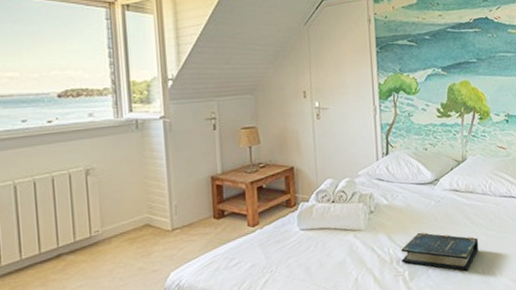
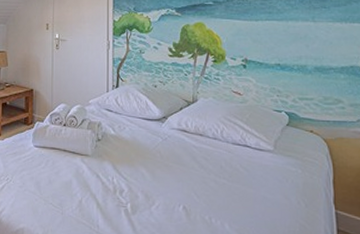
book: present [401,232,479,272] -> none [125,167,207,216]

